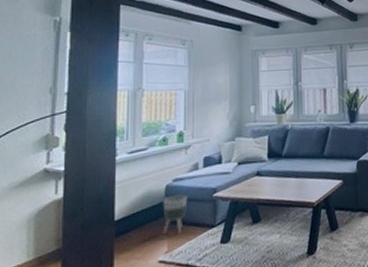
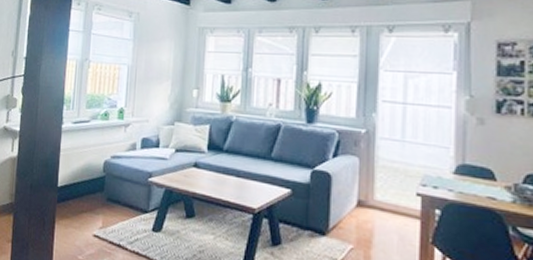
planter: present [163,195,188,235] -> none [98,172,124,214]

